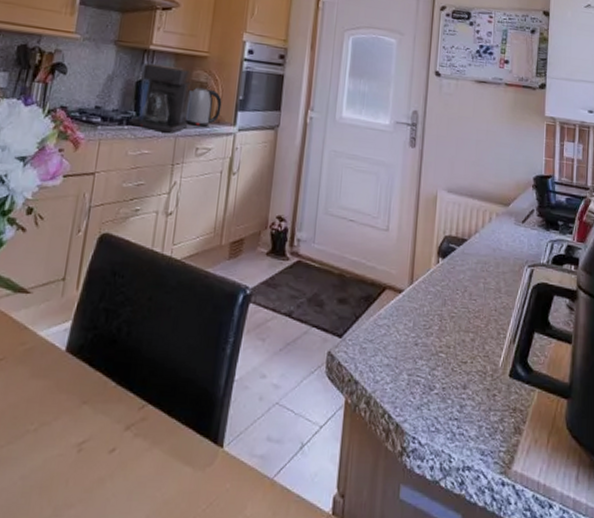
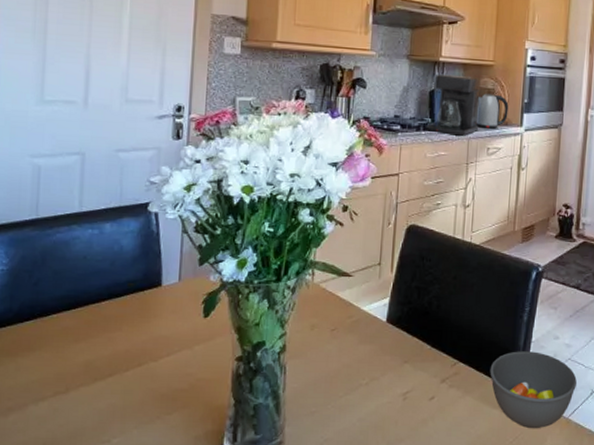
soup bowl: none [183,392,285,493] -> present [490,351,577,429]

